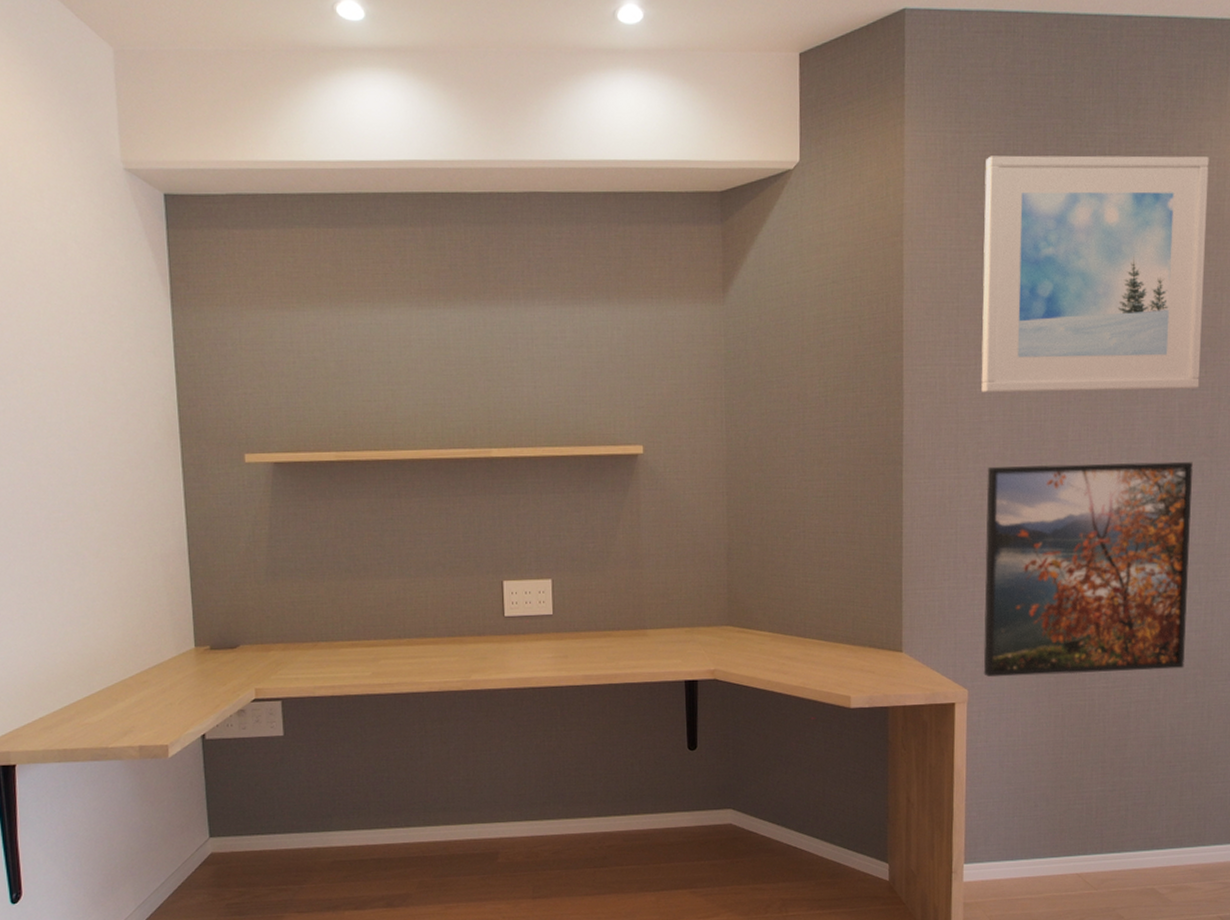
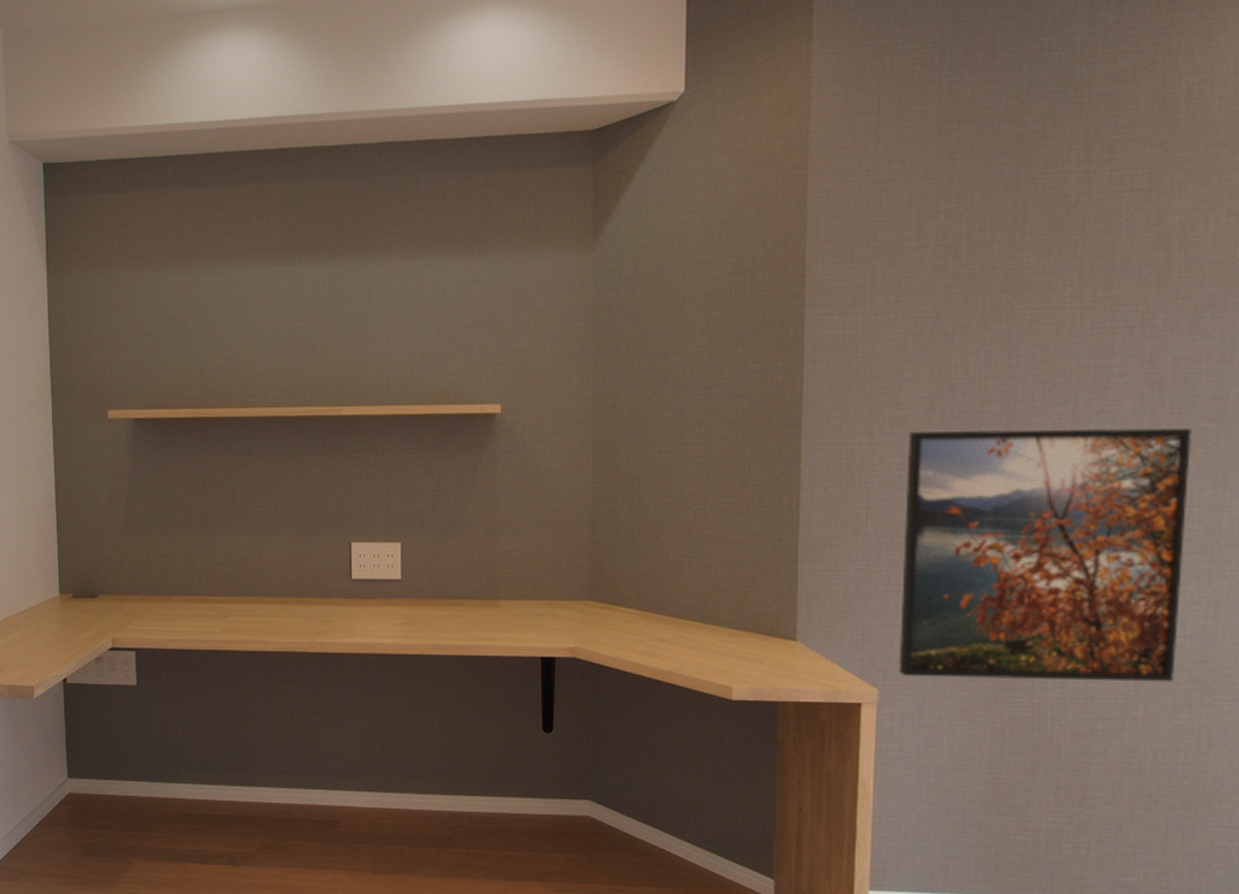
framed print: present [981,155,1209,393] -> none [903,51,1223,346]

